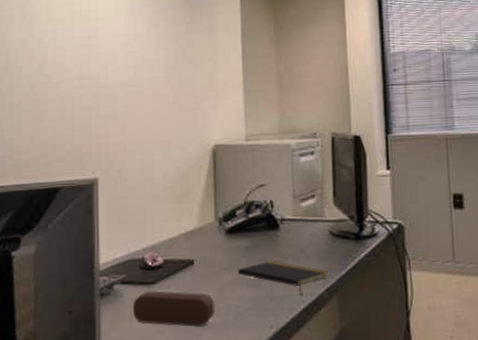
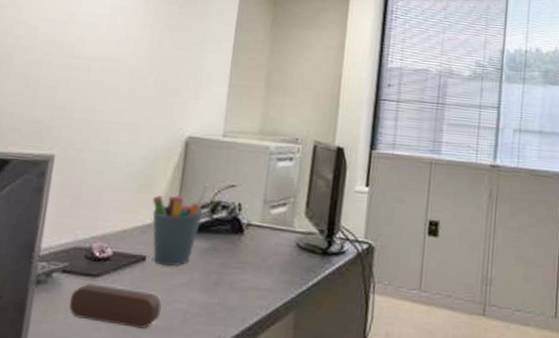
pen holder: none [191,186,240,267] -> present [152,183,209,267]
notepad: present [238,260,328,296] -> none [192,266,288,307]

